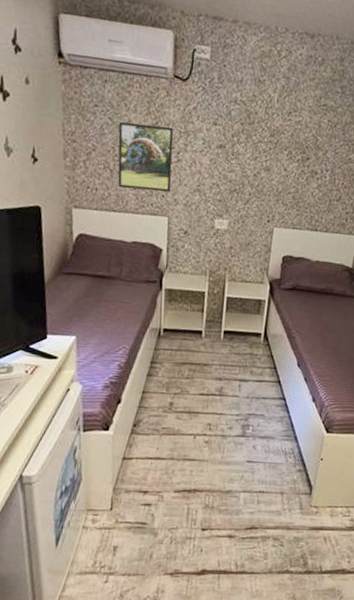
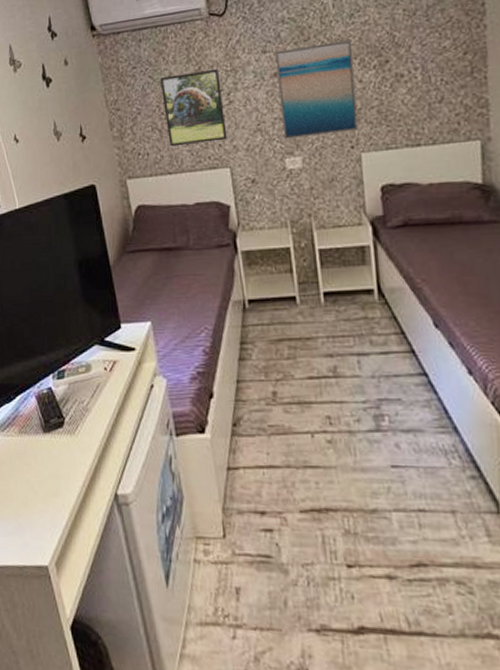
wall art: none [217,126,286,209] -> present [275,40,359,139]

